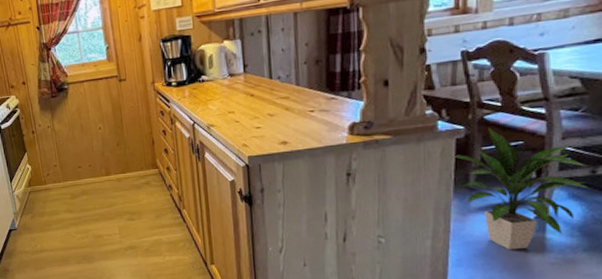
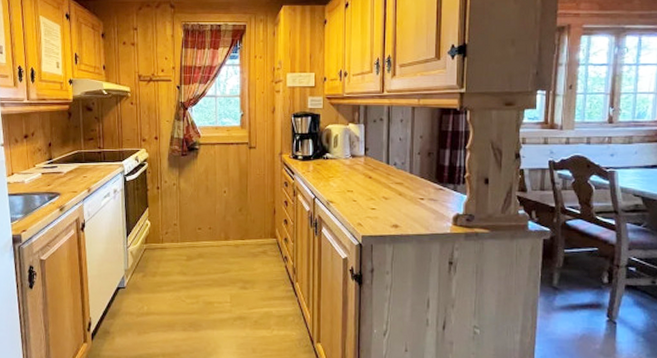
indoor plant: present [452,127,589,250] -> none [539,232,650,351]

